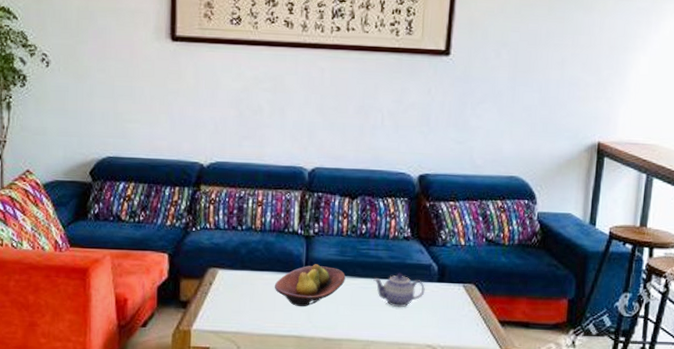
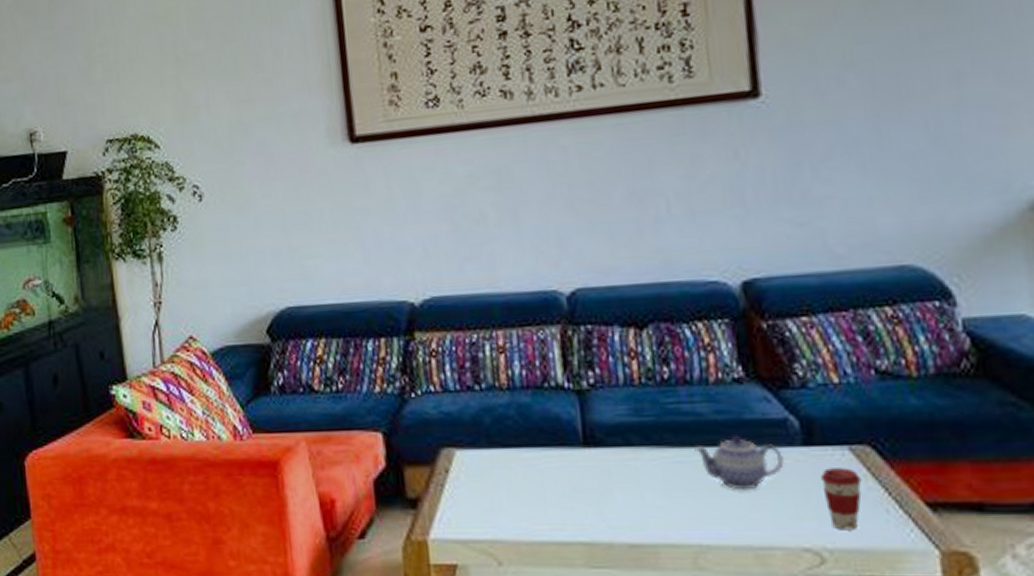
fruit bowl: present [274,264,346,307] -> none [540,431,649,498]
coffee cup: none [444,297,467,335] -> present [821,468,862,530]

